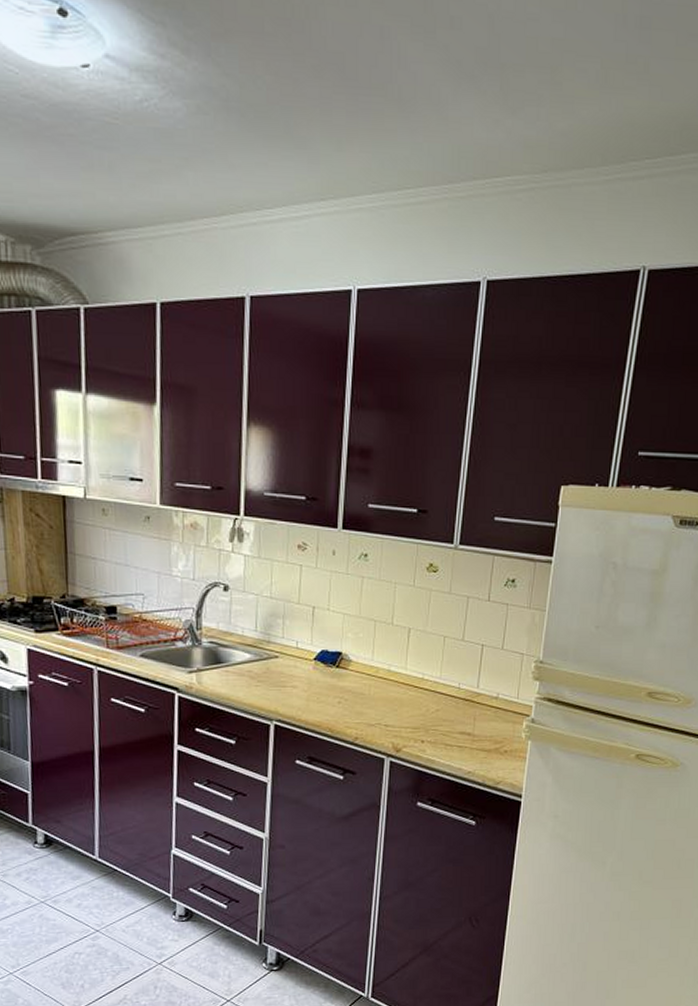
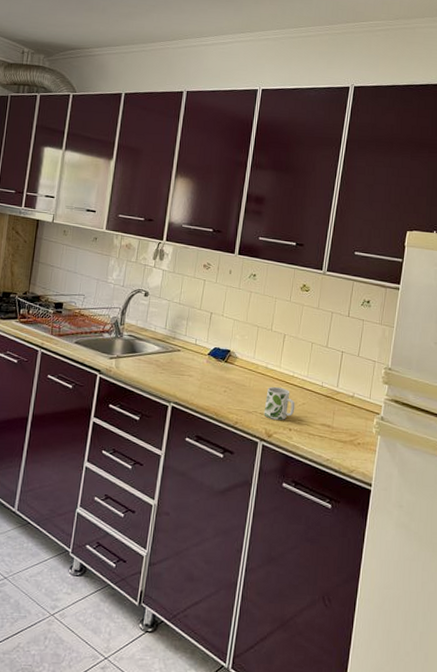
mug: none [389,692,427,731] -> present [263,386,296,420]

